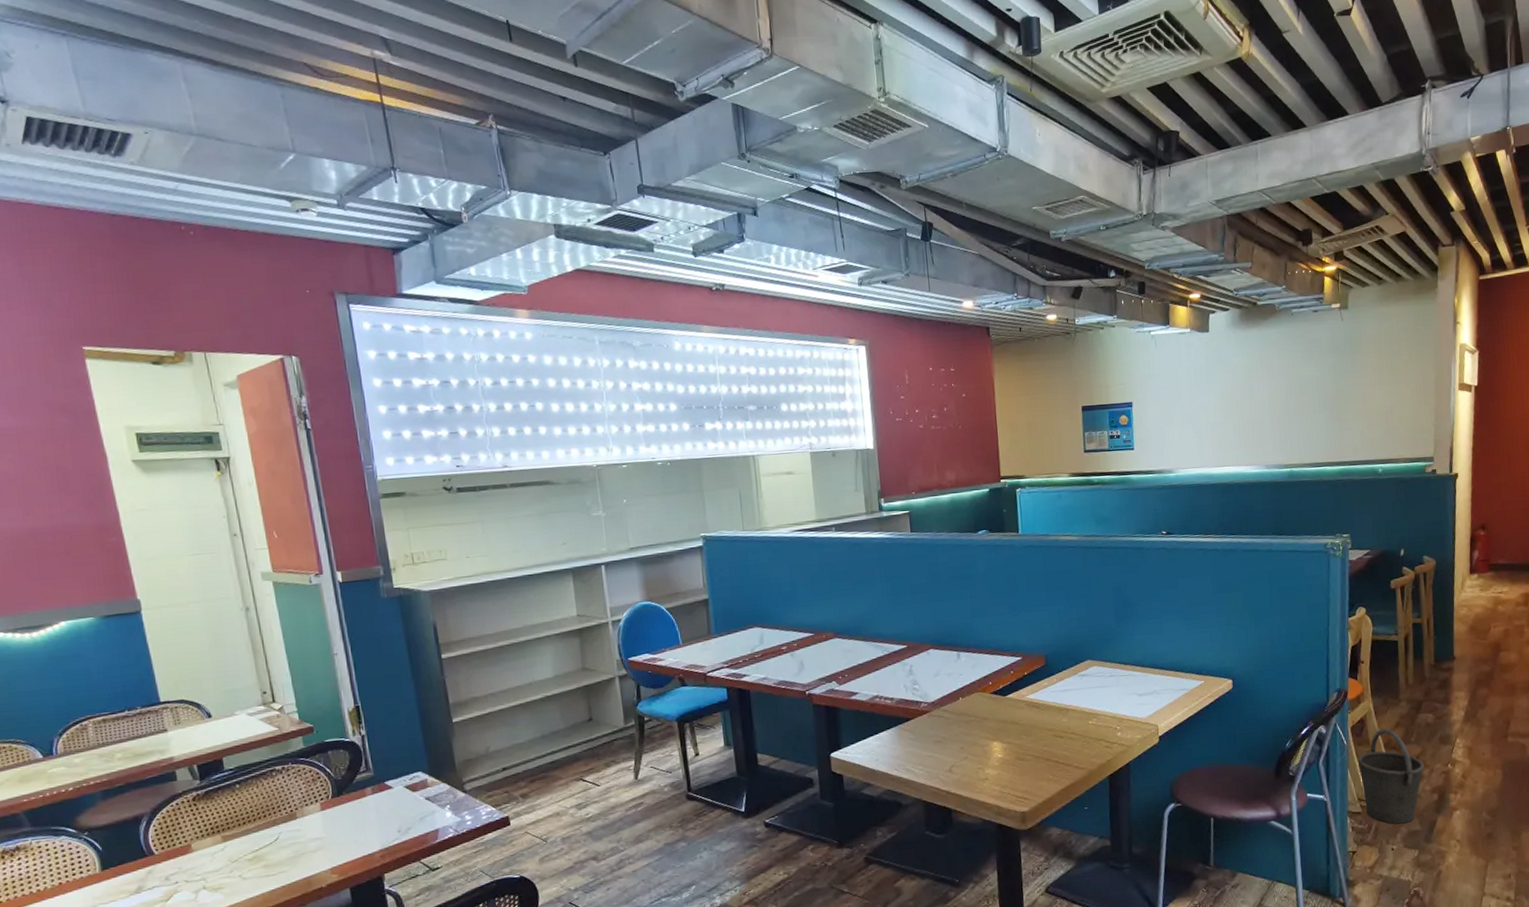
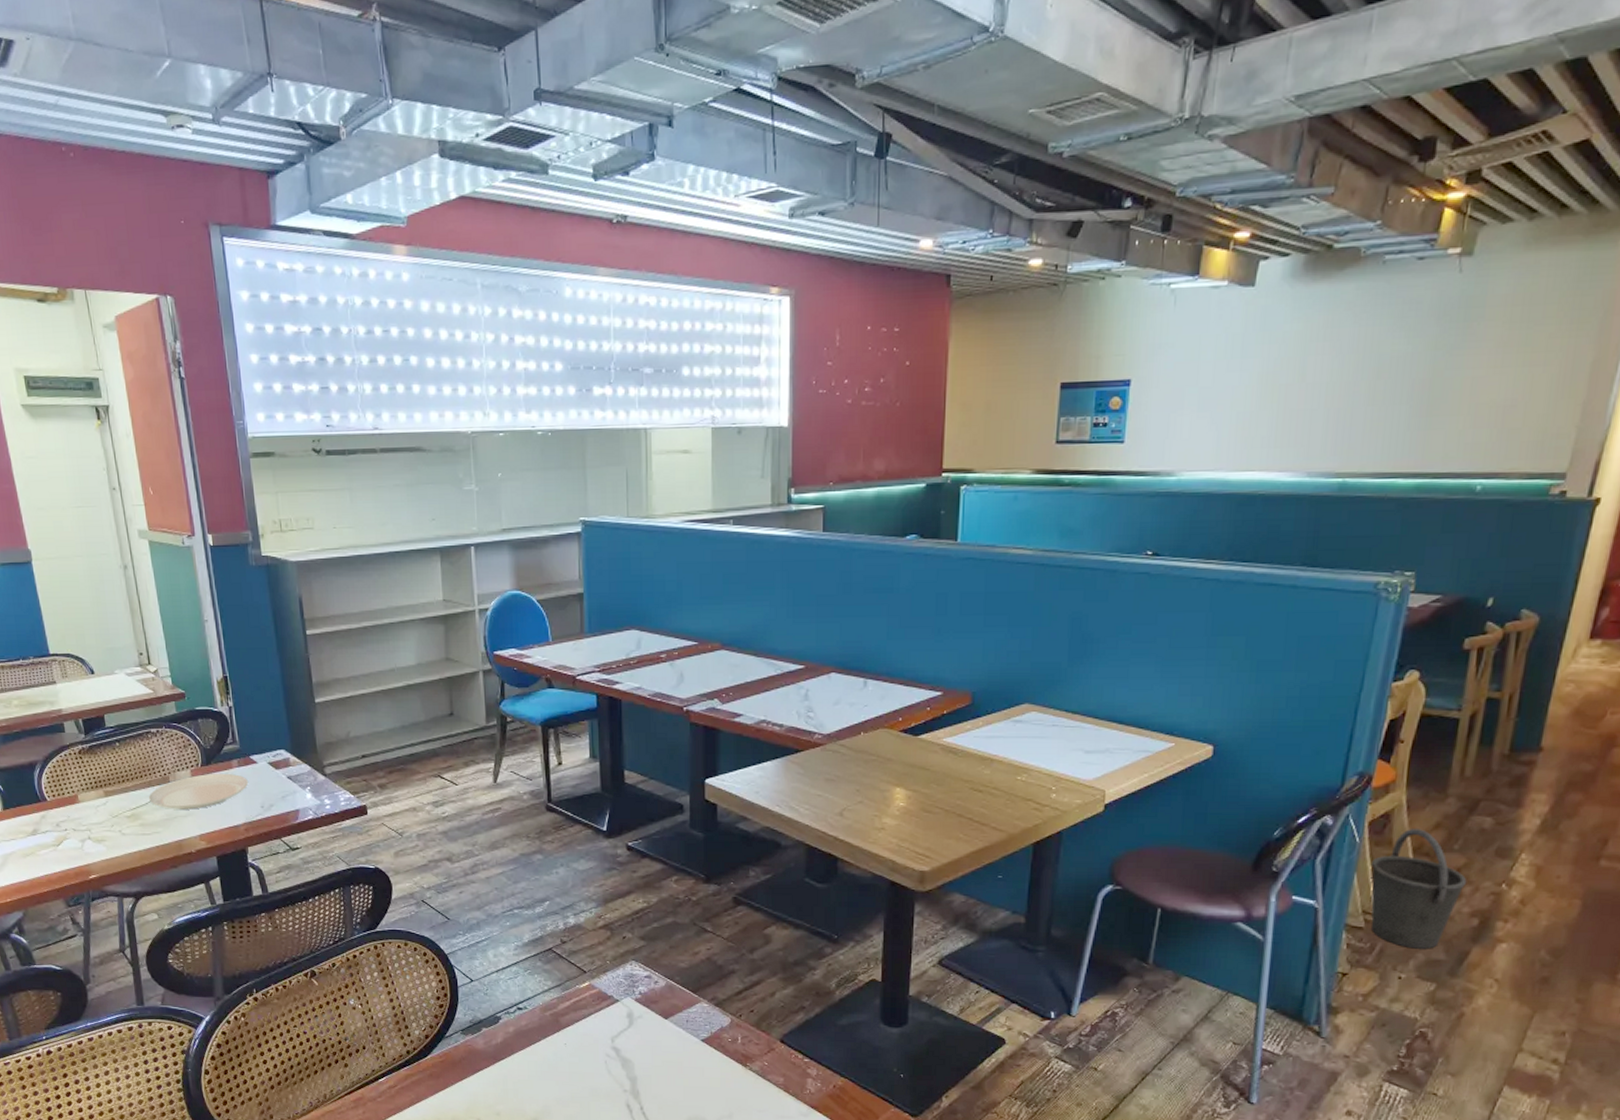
plate: none [272,802,383,847] -> present [148,773,248,810]

